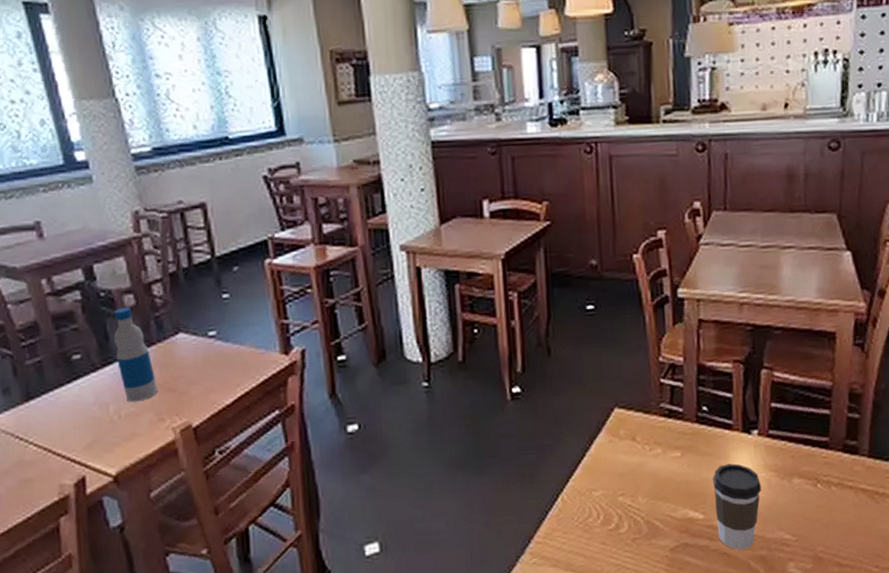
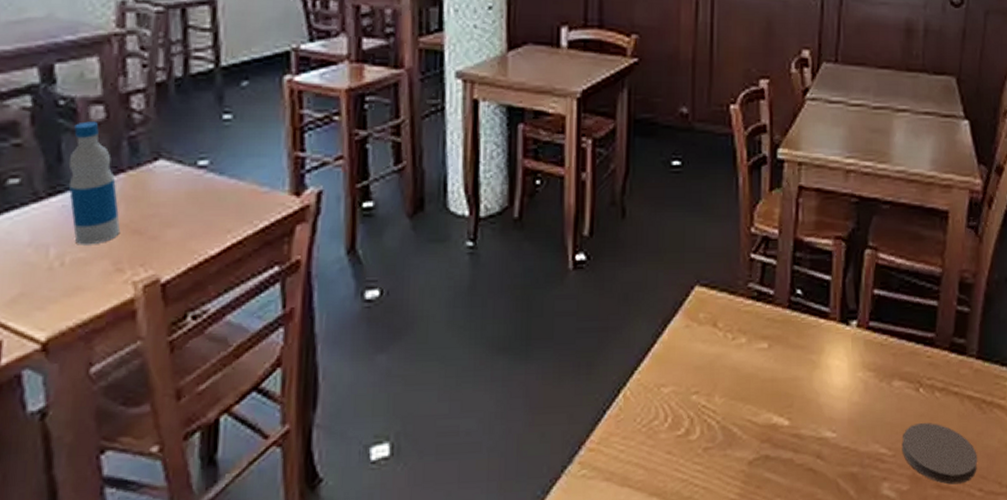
coffee cup: present [713,463,762,550] -> none [803,359,857,466]
coaster: none [804,512,874,563] -> present [902,423,978,485]

